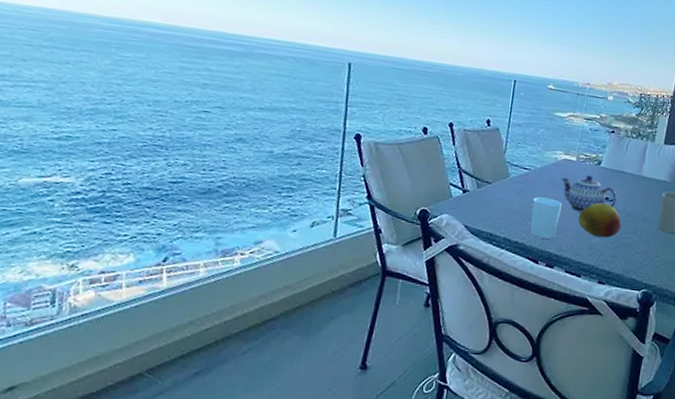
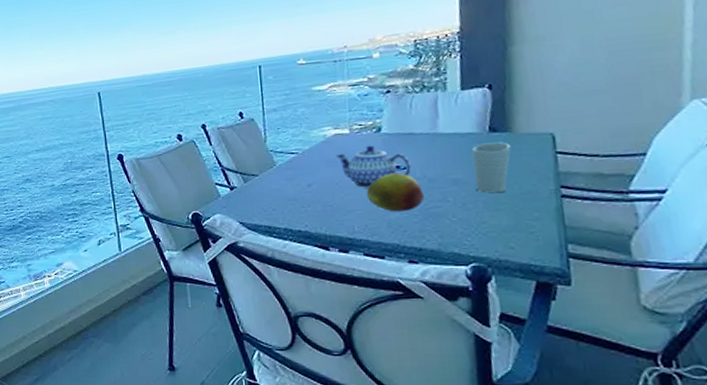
cup: present [529,197,562,239] -> none [308,179,344,223]

